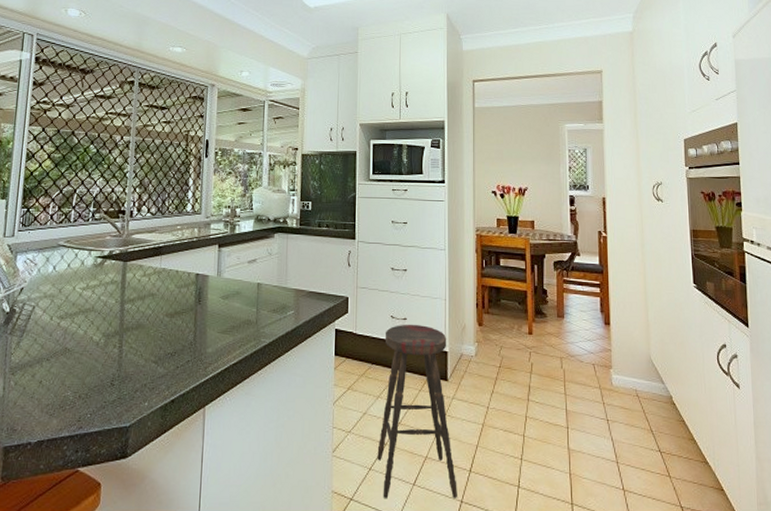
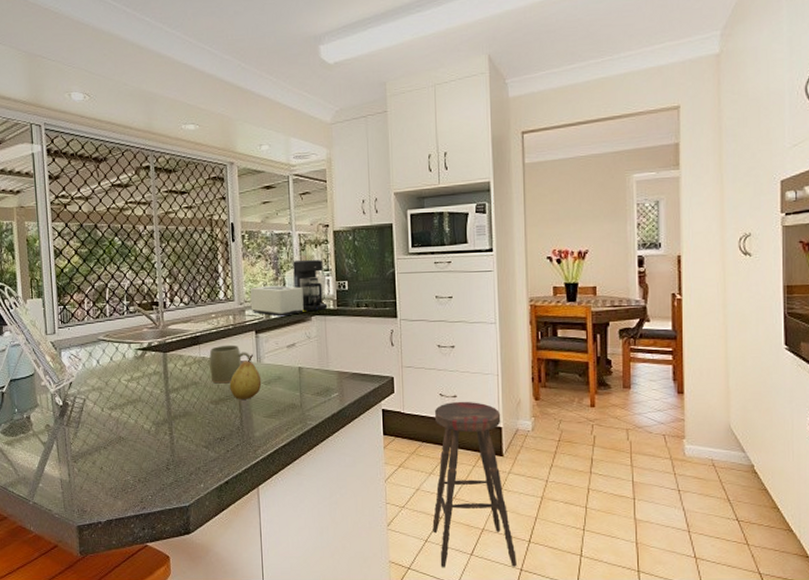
mug: none [168,257,212,296] -> present [208,344,252,384]
fruit: none [187,268,220,314] -> present [229,354,262,399]
toaster: none [216,201,269,232] -> present [250,285,304,317]
coffee maker: none [260,178,291,229] -> present [293,259,328,312]

